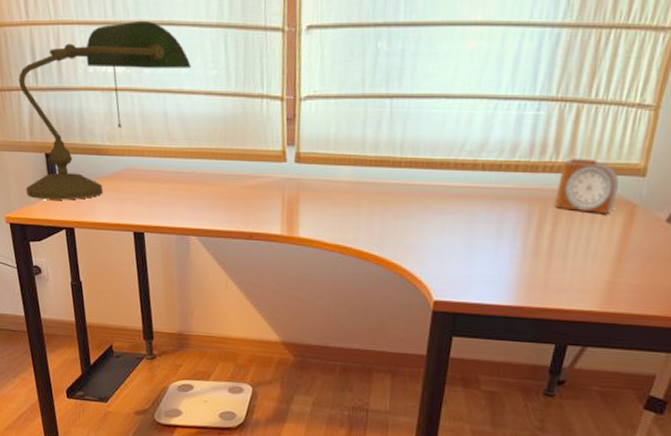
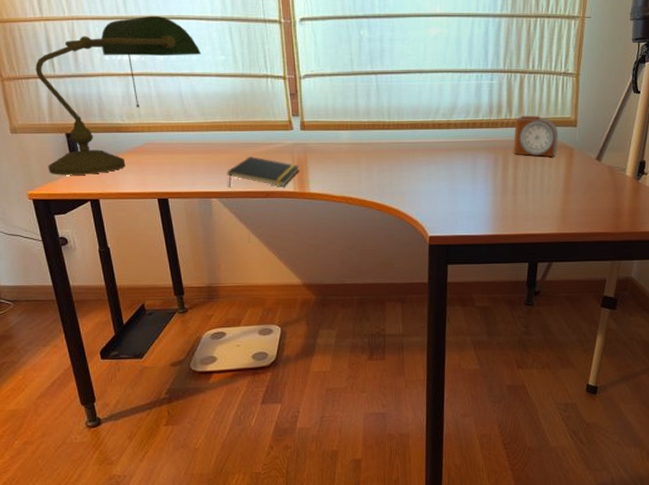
notepad: none [208,191,289,228] -> present [227,157,299,188]

